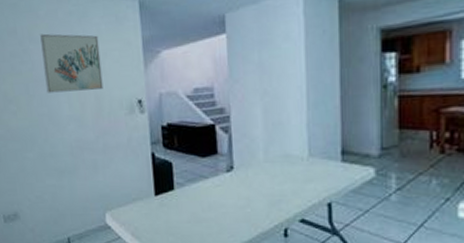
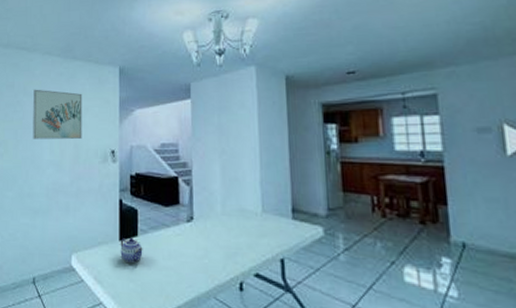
teapot: none [156,191,181,218] -> present [120,237,143,264]

